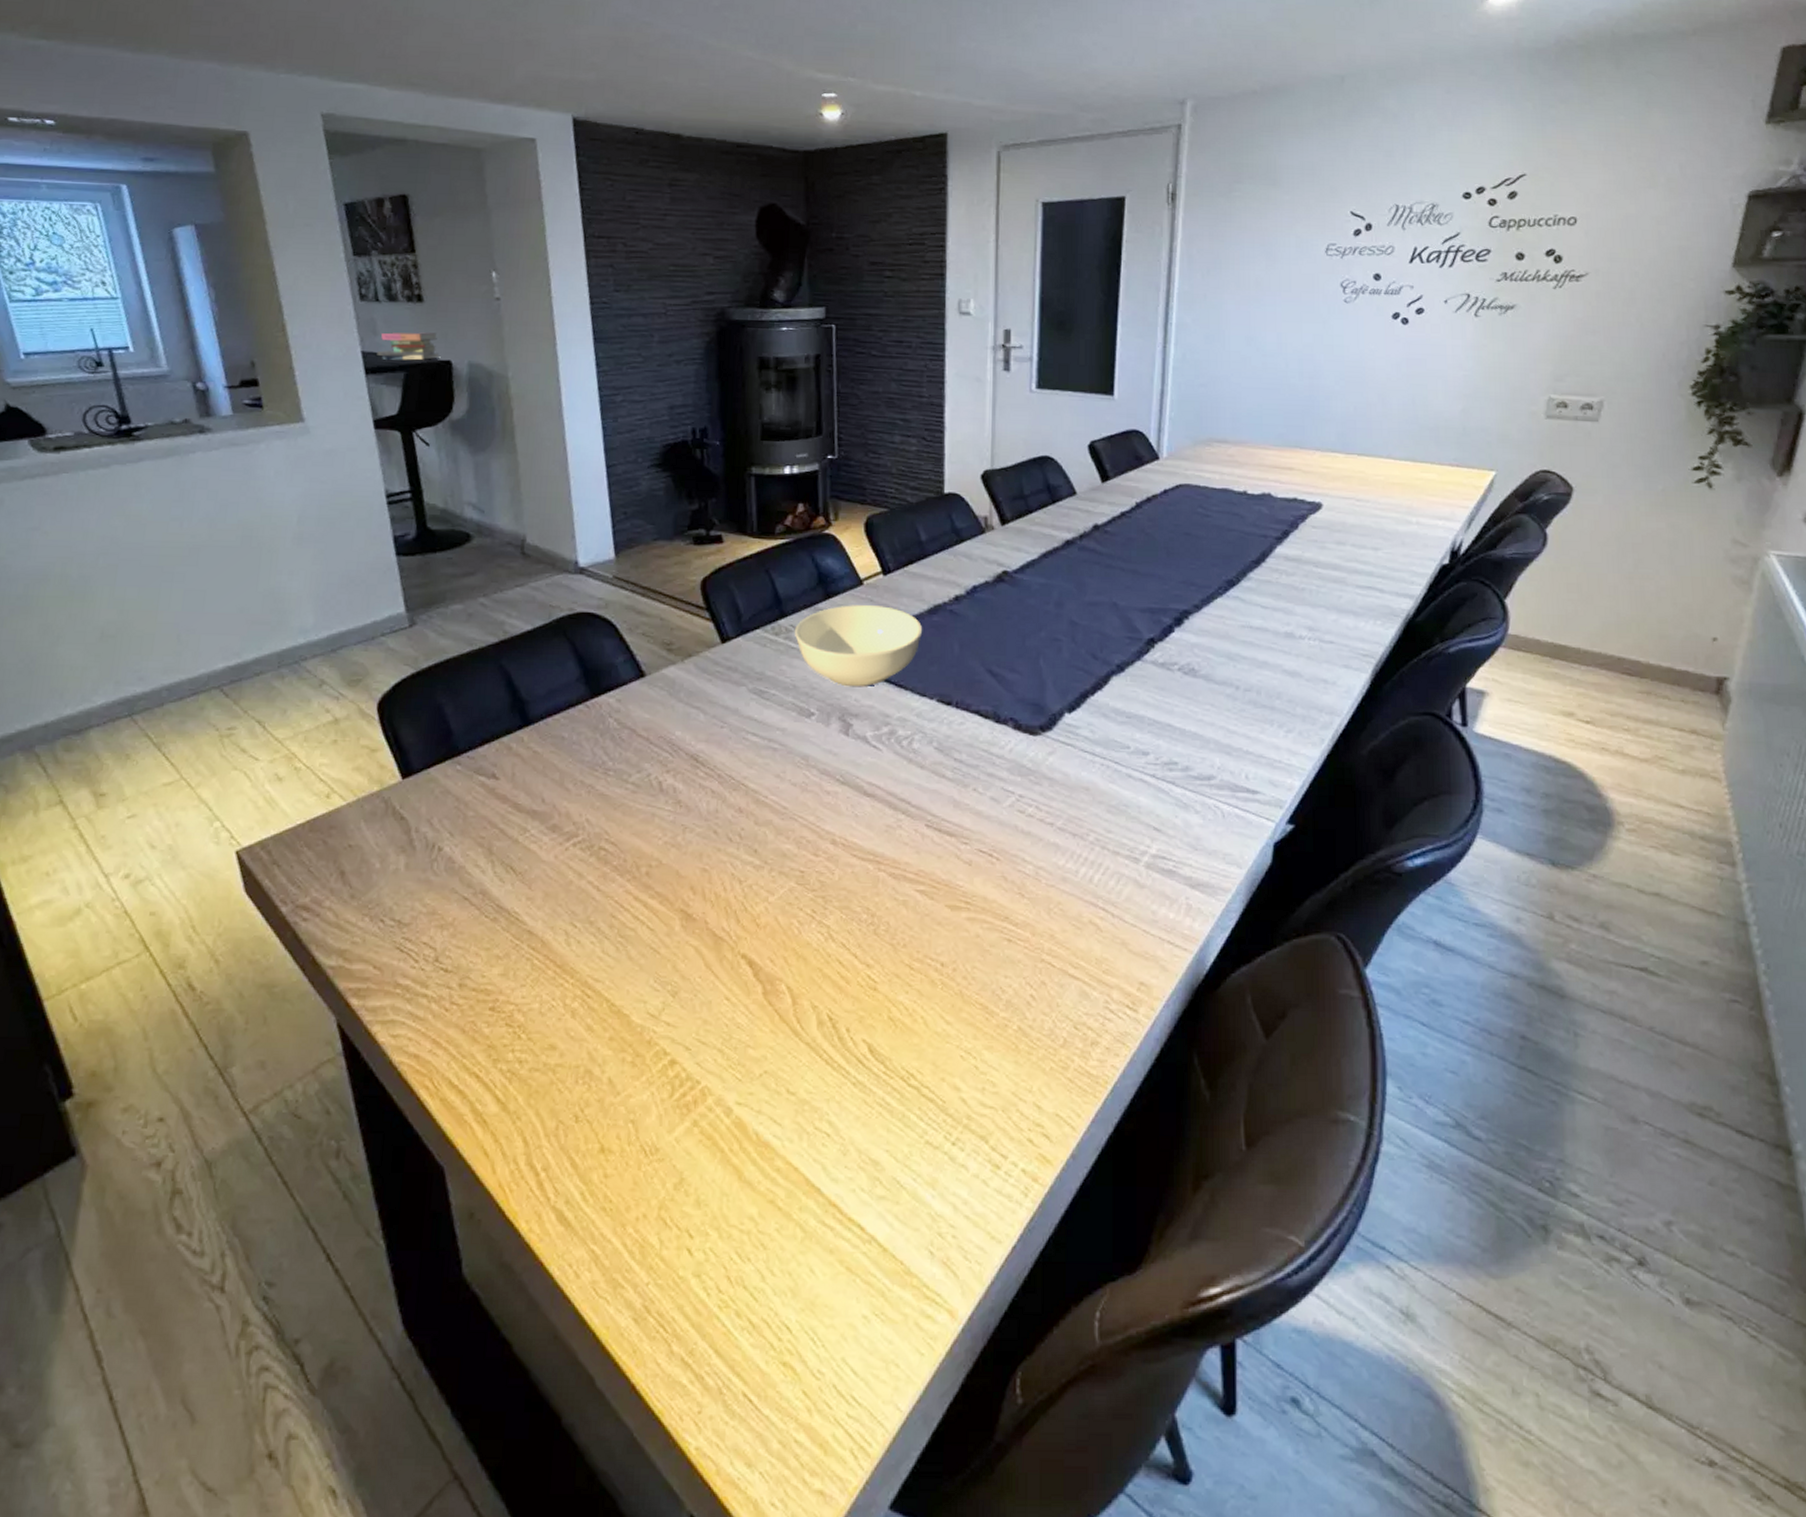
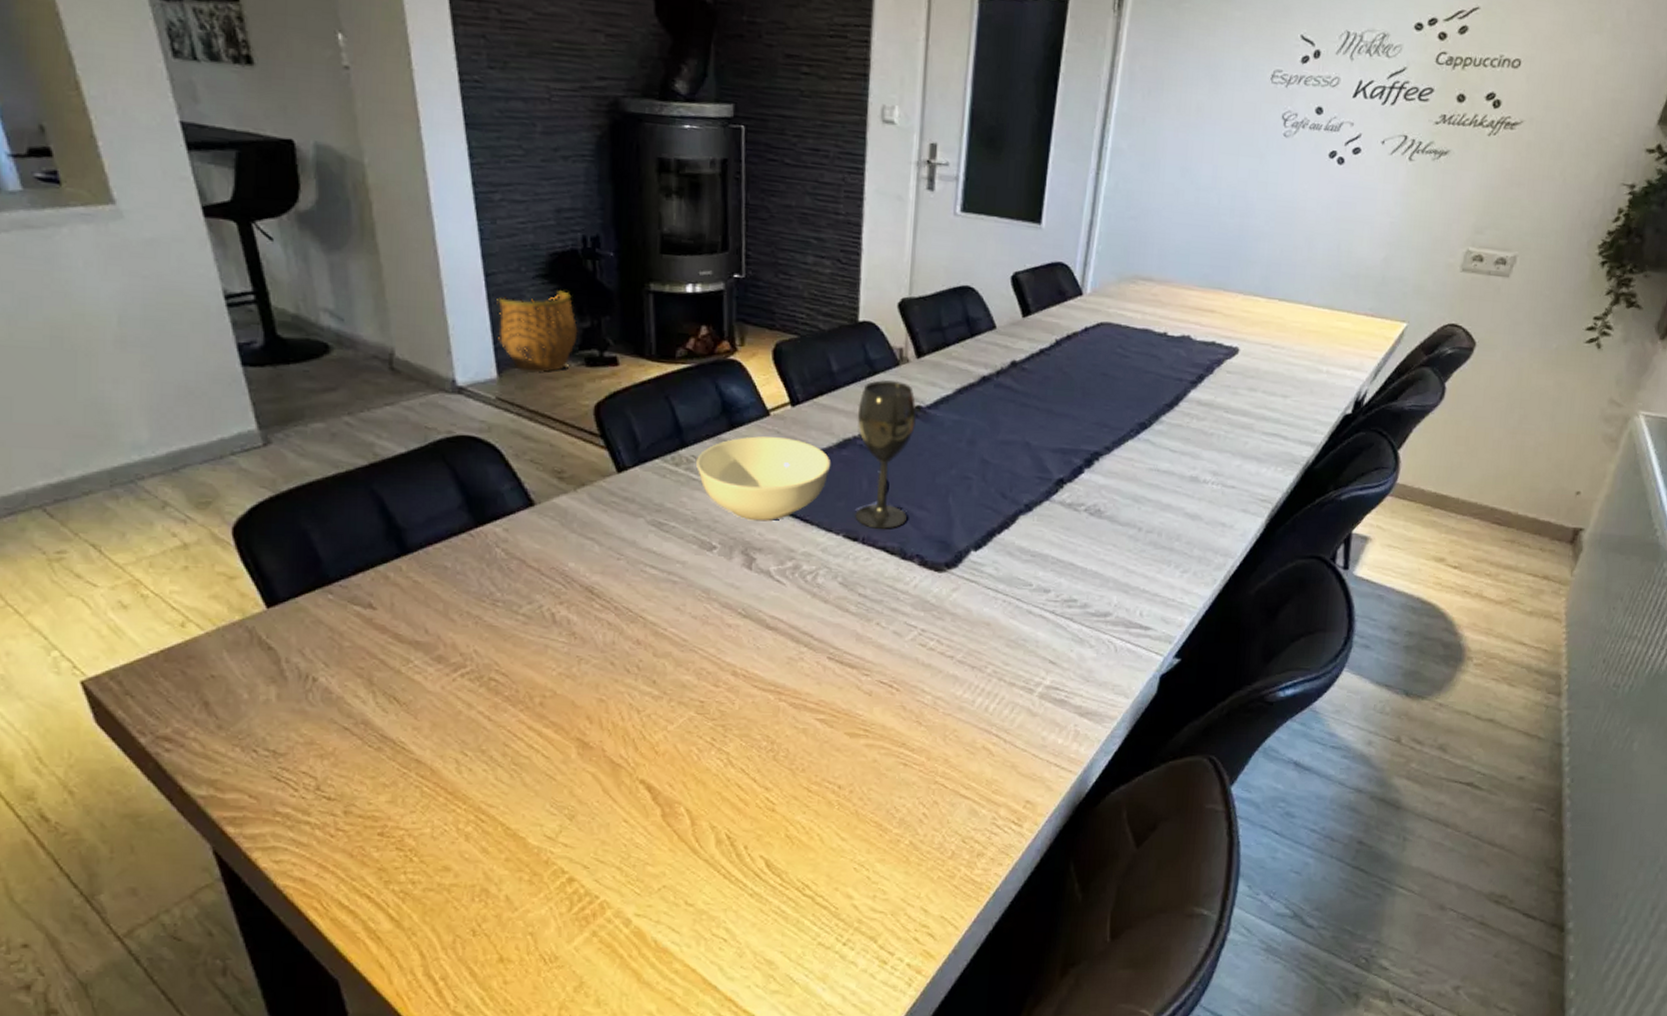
books: present [377,331,440,361] -> none [200,99,279,137]
basket: none [616,477,687,553] -> present [497,290,578,374]
wine glass: none [946,546,1003,693] -> present [854,379,917,529]

